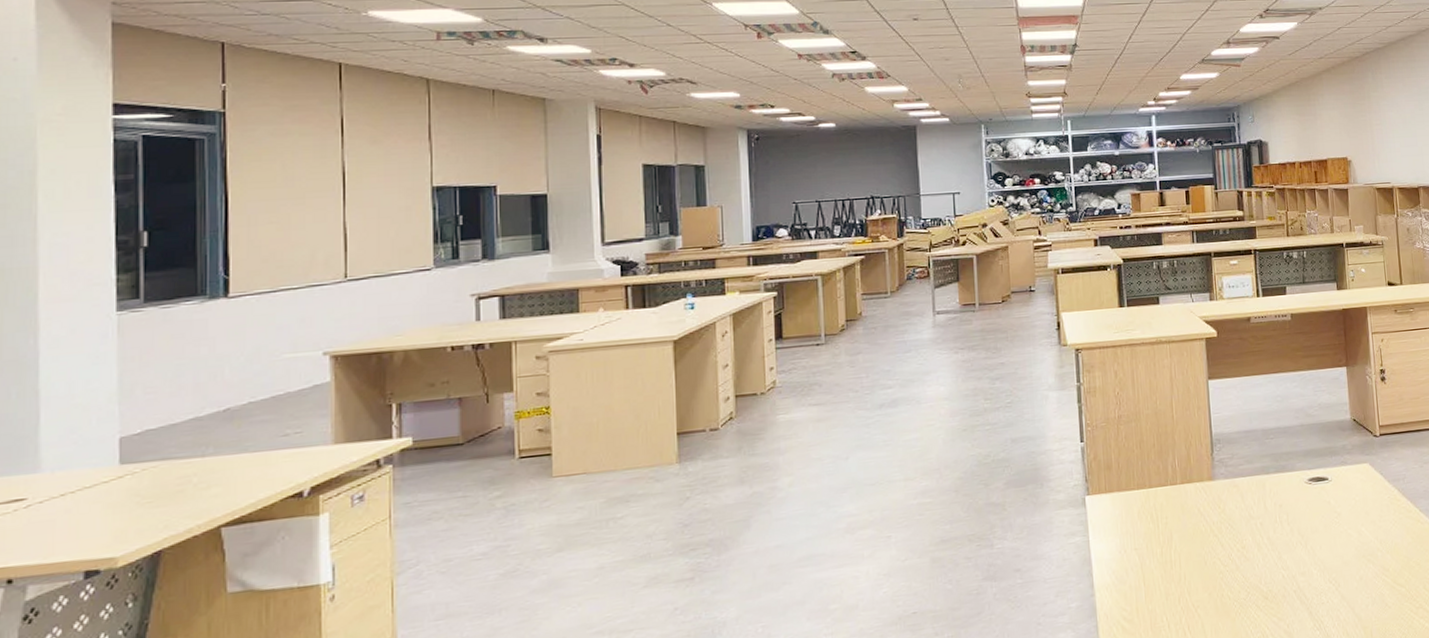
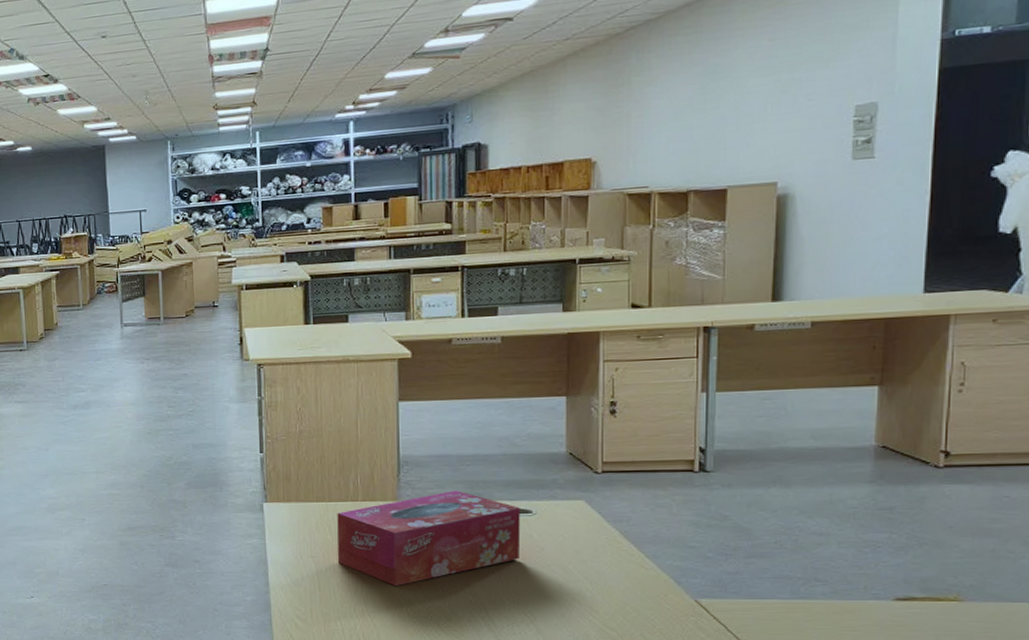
tissue box: none [1158,464,1321,570] -> present [337,490,521,586]

